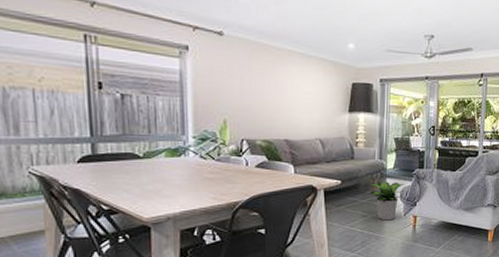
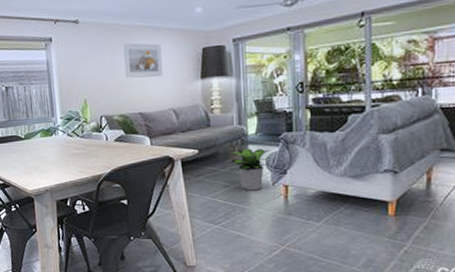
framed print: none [273,66,313,106] -> present [123,43,163,79]

